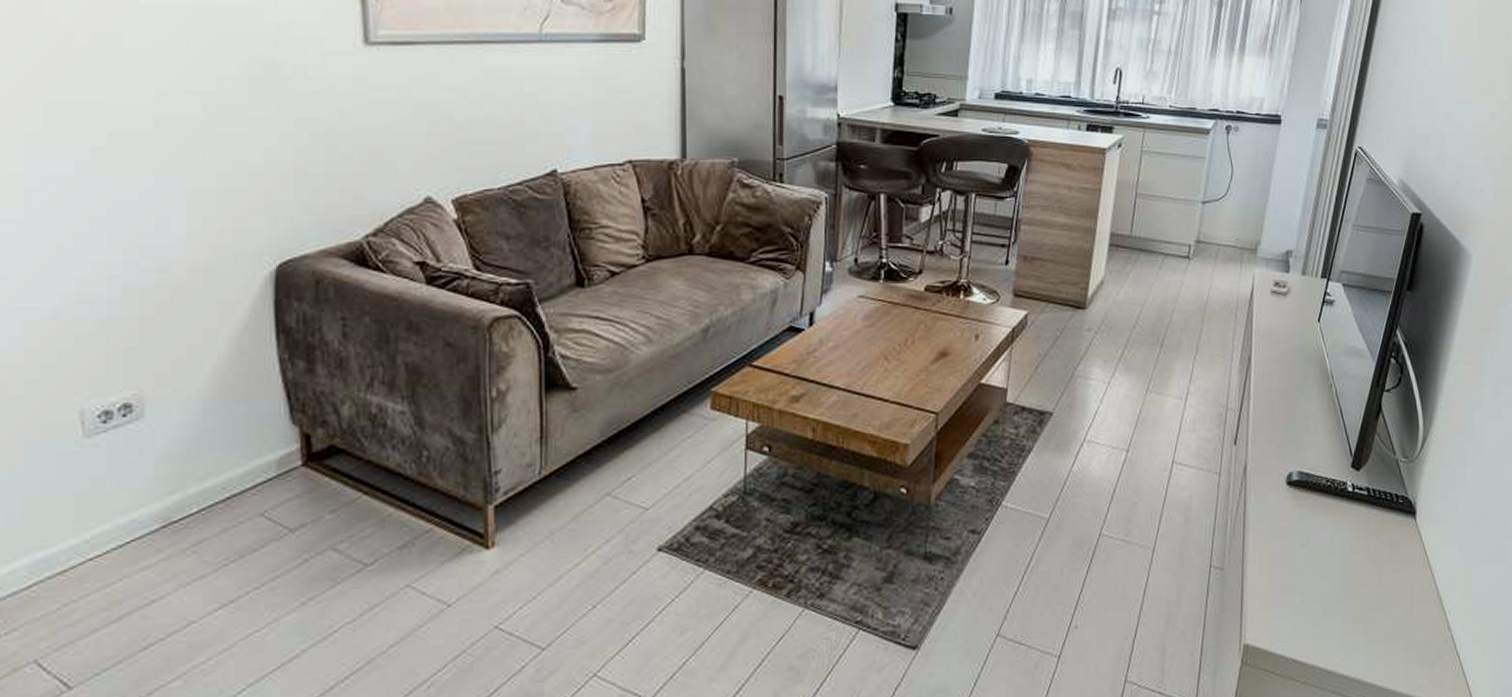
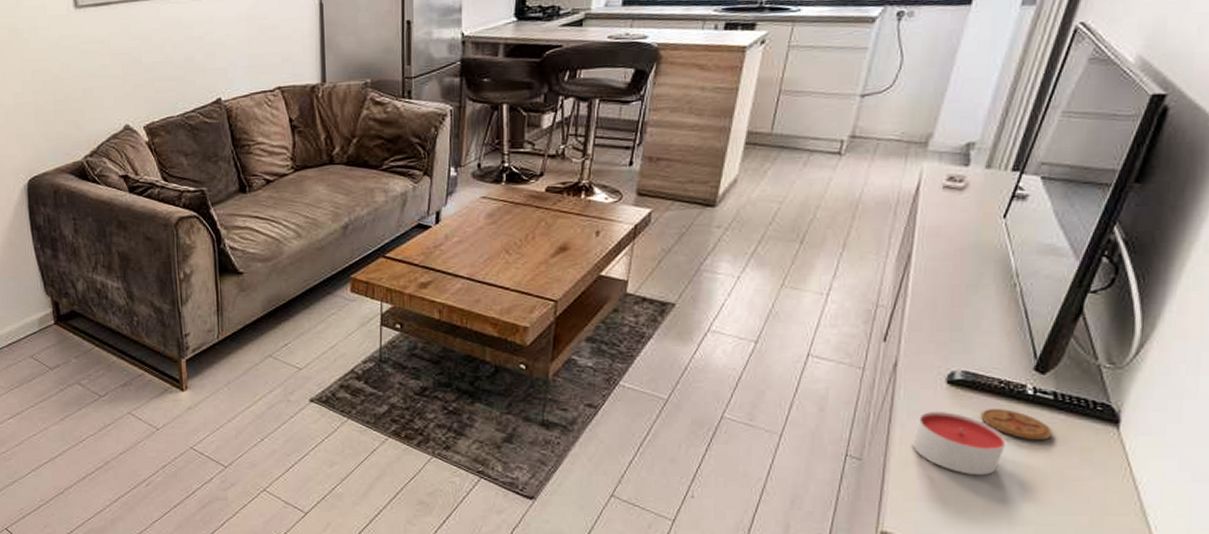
candle: none [1263,513,1336,576] -> present [911,412,1007,475]
coaster: none [1315,507,1369,537] -> present [981,409,1052,441]

